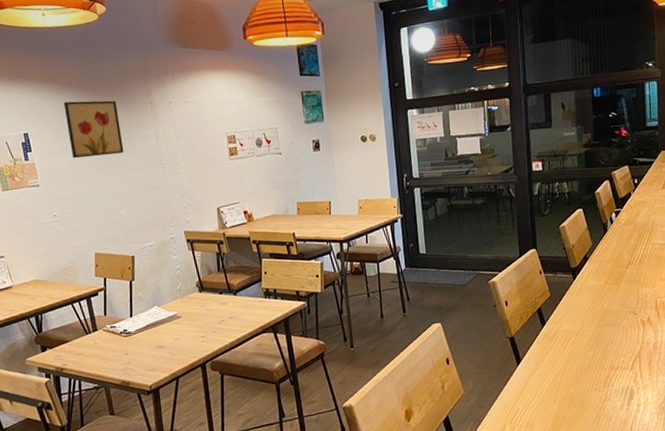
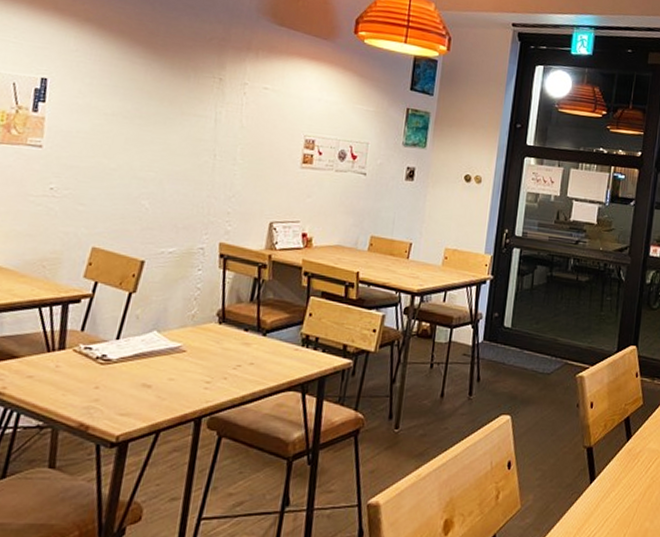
wall art: present [63,100,124,158] -> none [98,52,177,130]

